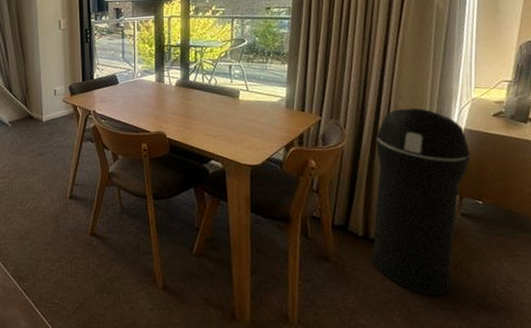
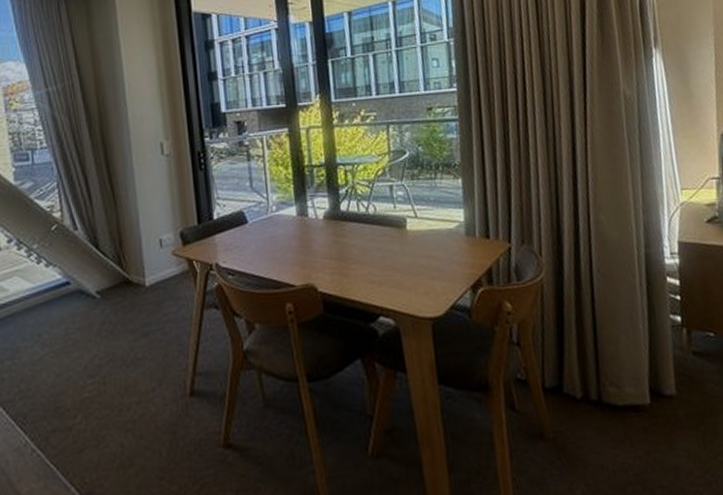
trash can: present [371,108,470,296] -> none [578,220,697,470]

